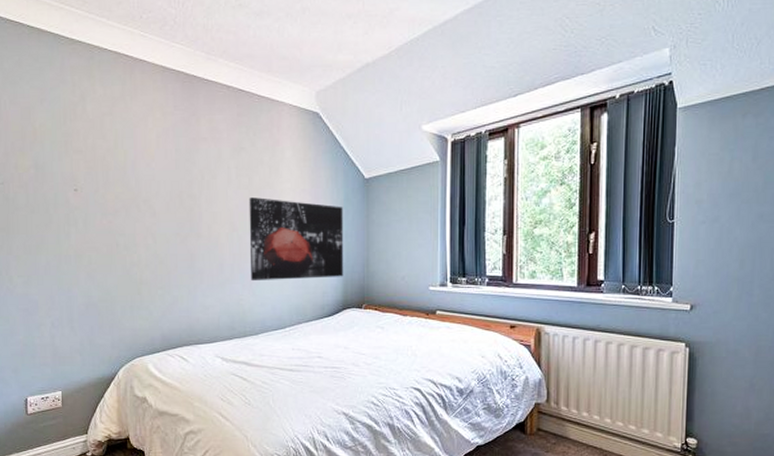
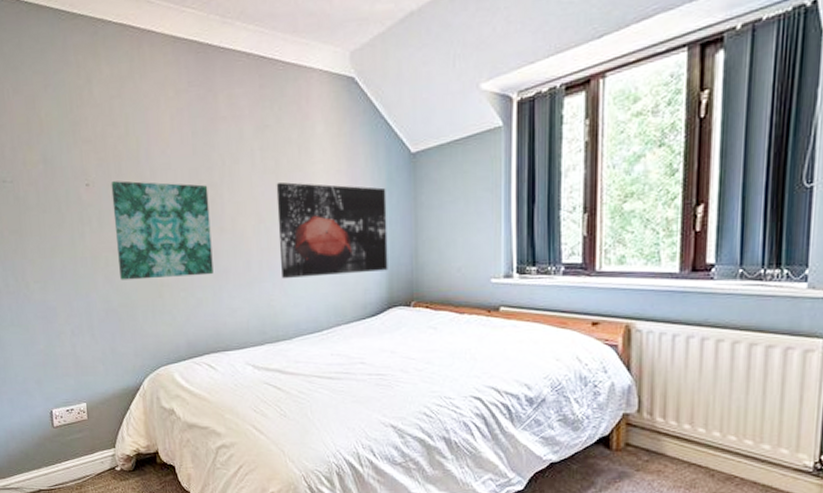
wall art: none [98,188,189,277] -> present [111,181,214,280]

